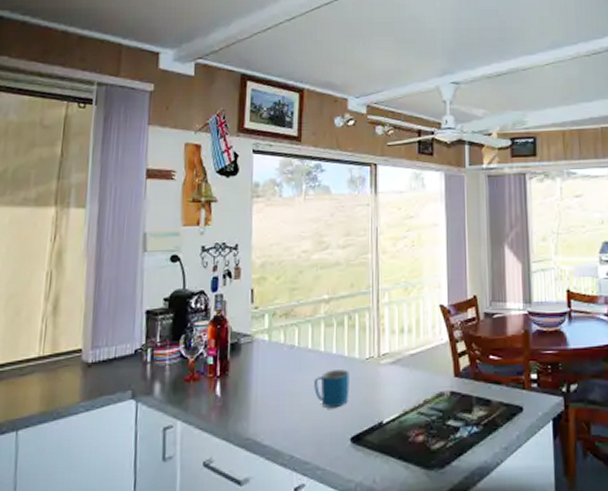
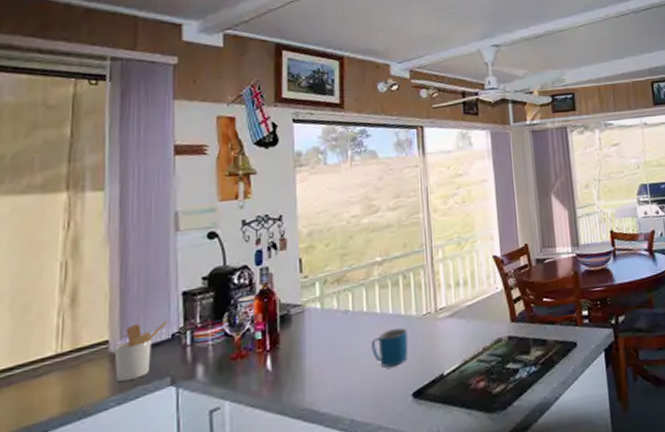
utensil holder: none [85,336,132,390] -> present [114,321,168,383]

